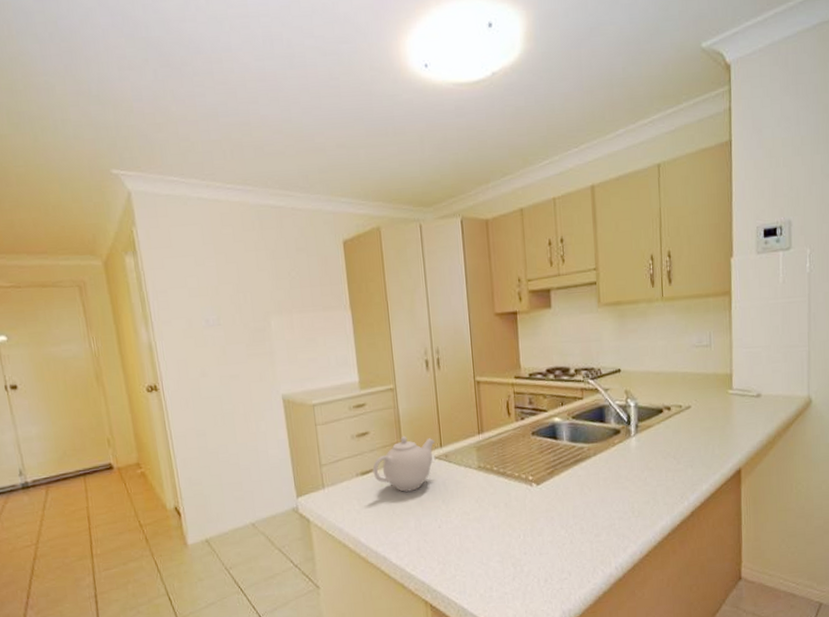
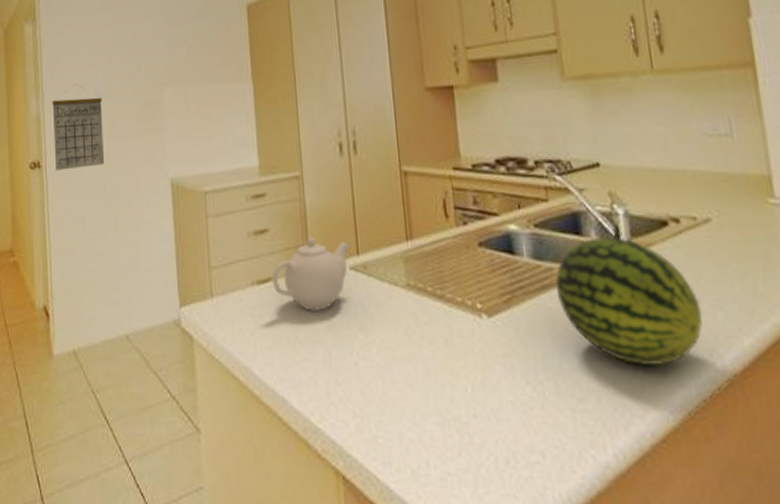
calendar: none [162,315,220,393] -> present [52,85,105,171]
fruit: none [584,422,679,509] -> present [554,237,703,365]

